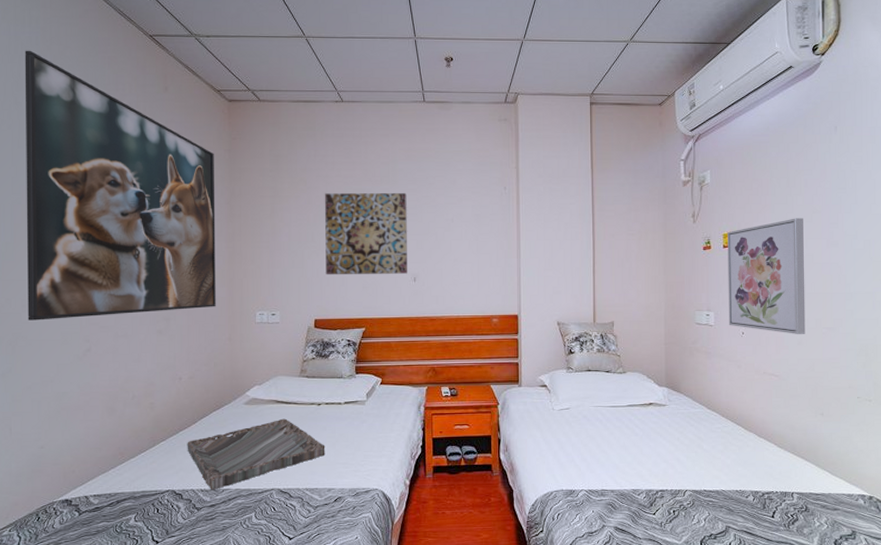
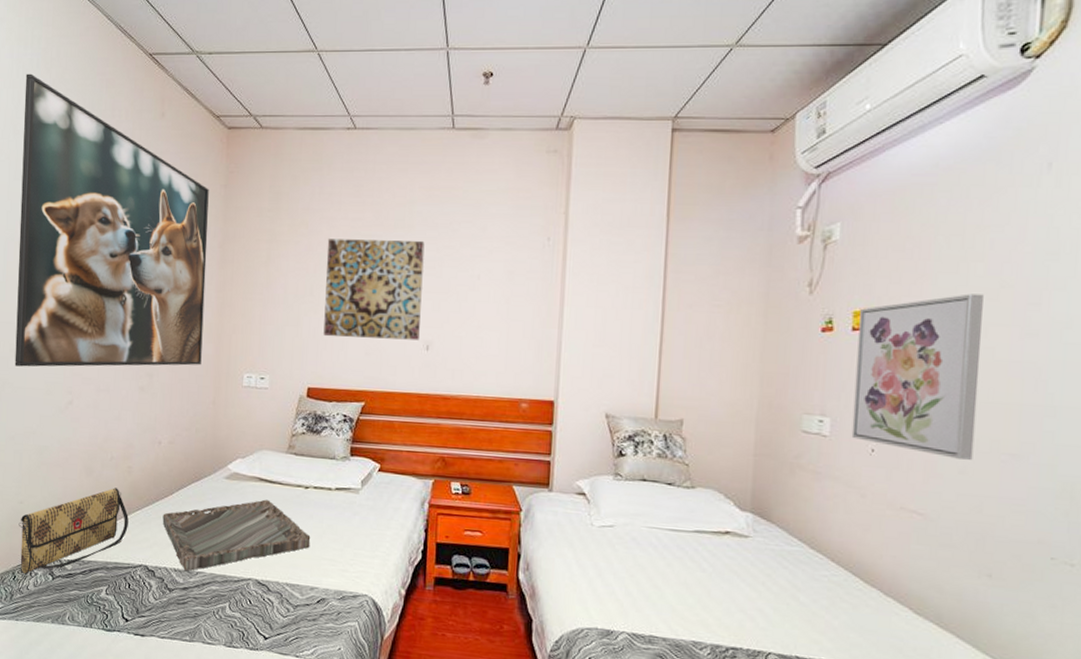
shoulder bag: none [40,423,153,514] -> present [18,487,129,575]

